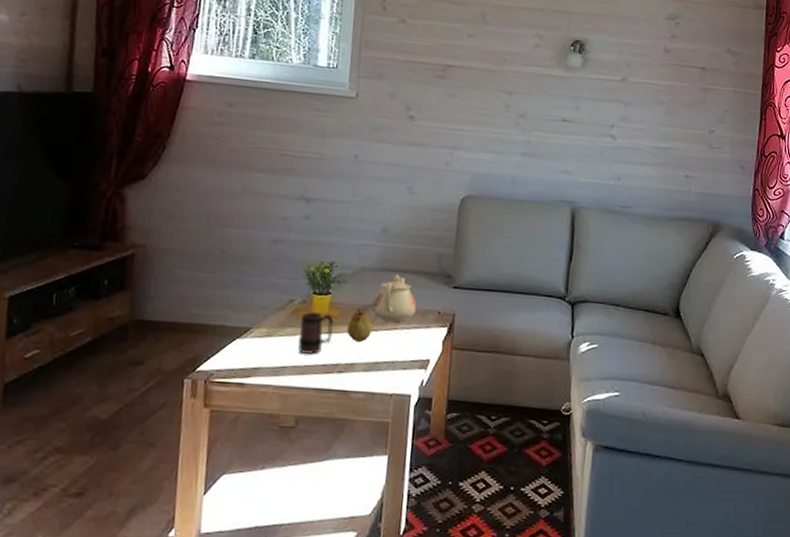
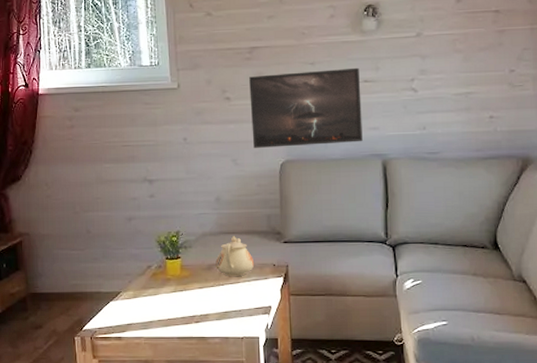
mug: present [298,312,333,354] -> none [159,275,187,309]
fruit: present [346,308,372,343] -> none [197,267,219,297]
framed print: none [433,96,559,185] -> present [249,67,363,148]

